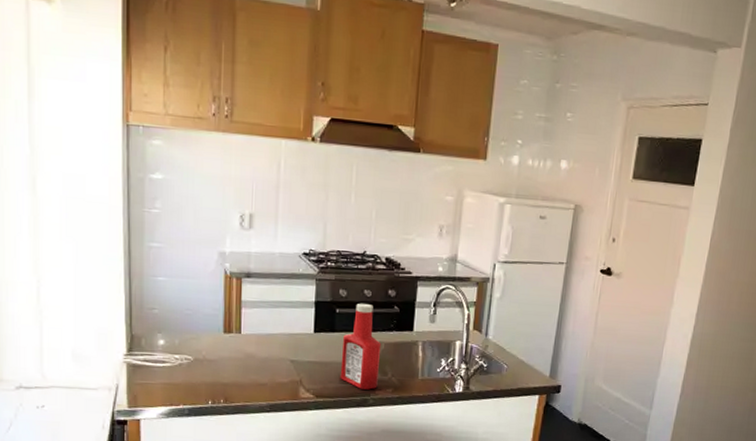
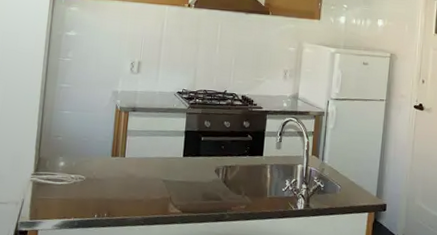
ketchup bottle: present [340,303,382,390] -> none [202,132,237,206]

